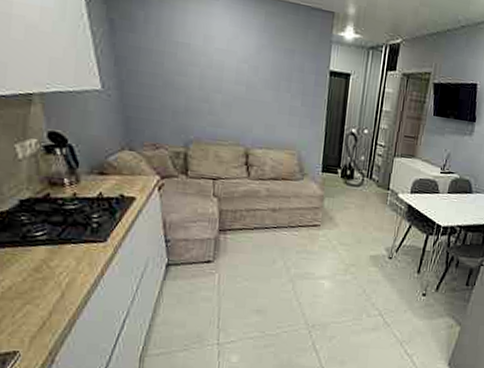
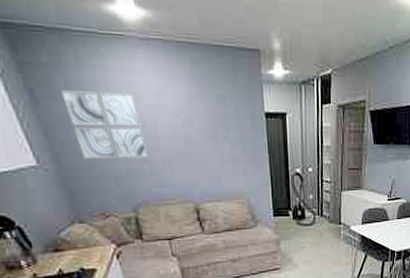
wall art: none [139,24,210,98] -> present [61,90,149,160]

